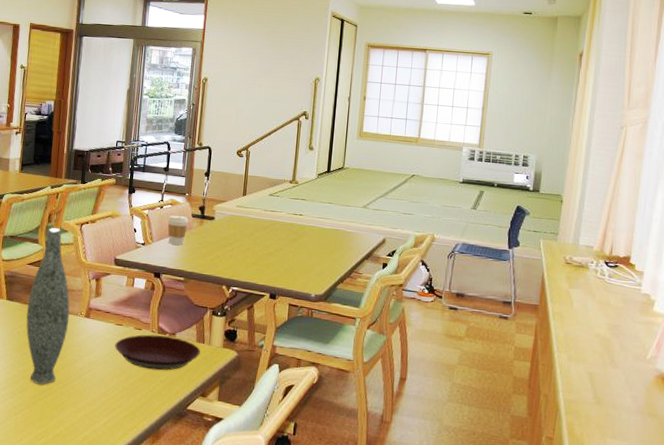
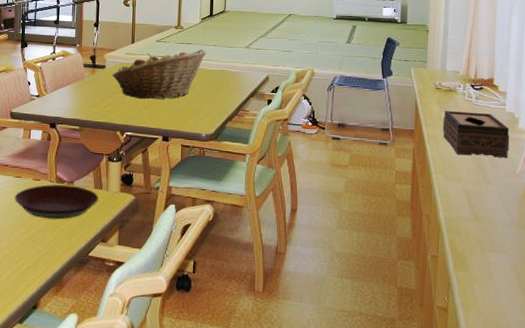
coffee cup: present [167,215,189,245] -> none [60,66,81,95]
fruit basket: none [221,206,322,256] -> present [112,49,207,100]
tissue box: none [569,286,644,342] -> present [442,110,510,158]

